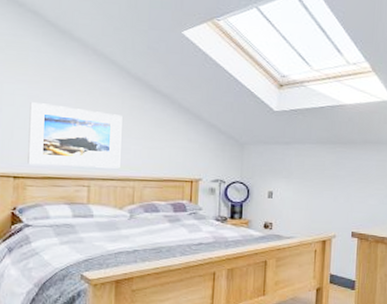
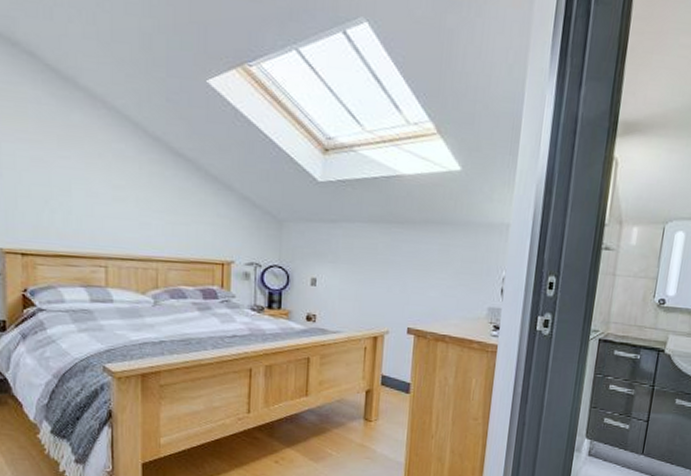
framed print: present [28,102,122,169] -> none [33,166,140,247]

